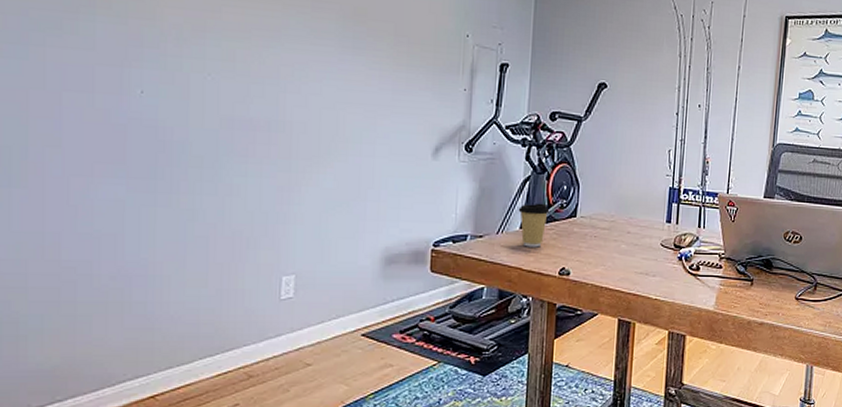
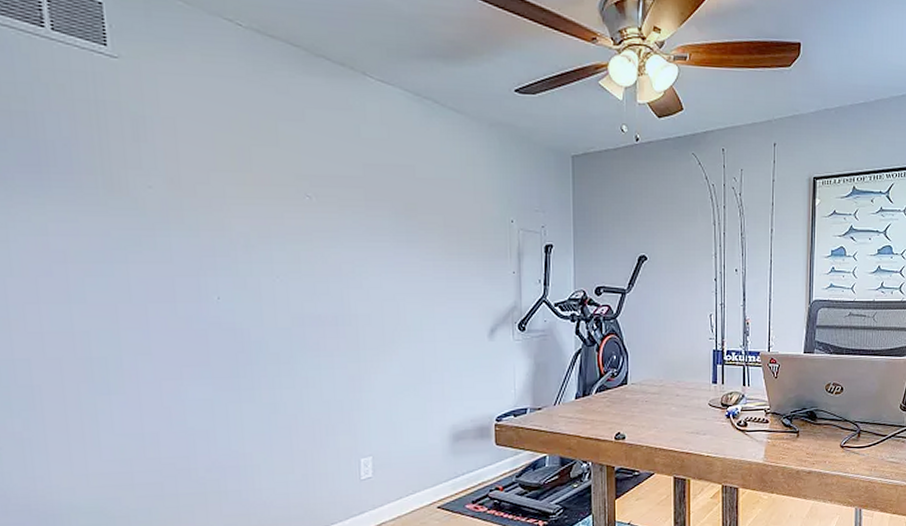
coffee cup: present [518,203,550,247] -> none [572,373,602,416]

